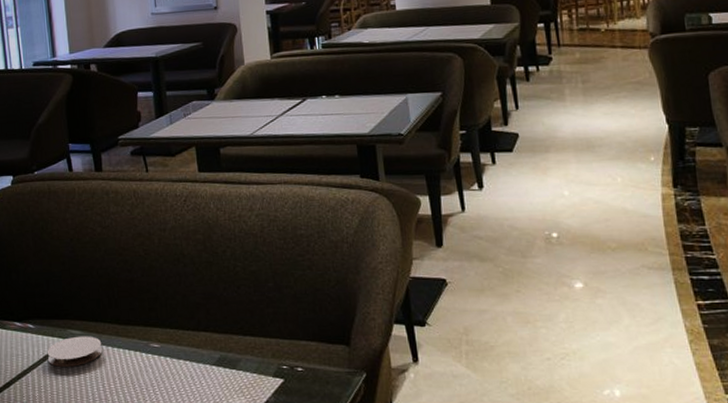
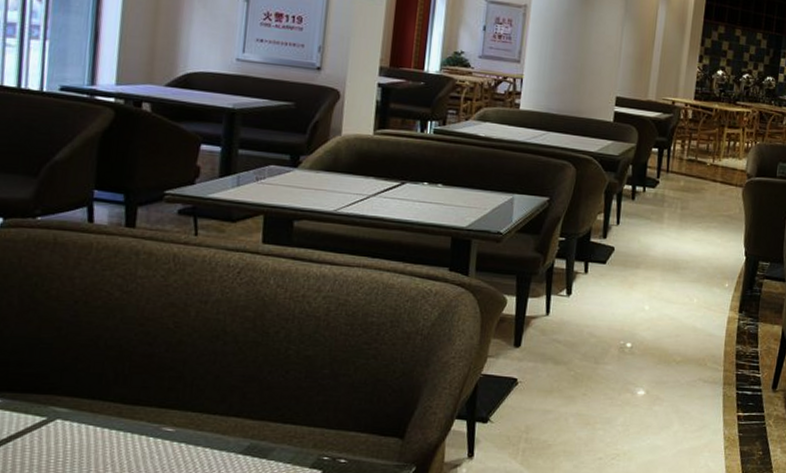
coaster: present [47,336,102,367] -> none [13,414,96,450]

